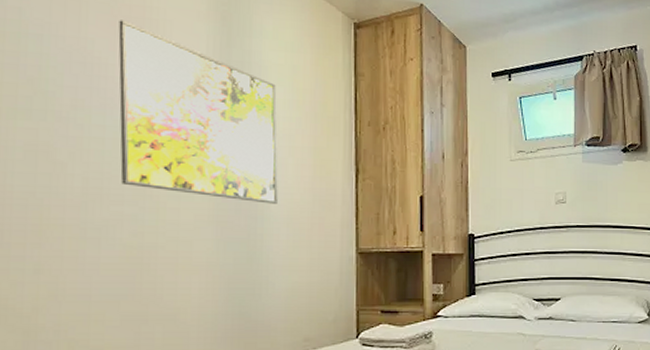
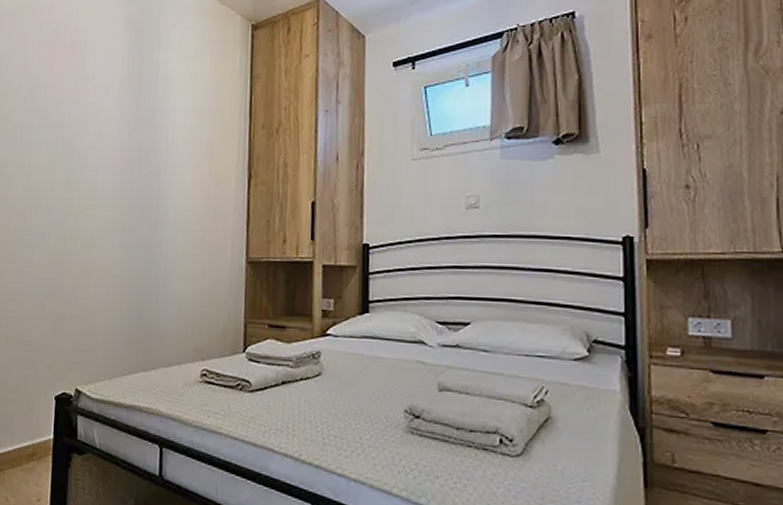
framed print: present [118,20,278,204] -> none [51,46,179,211]

